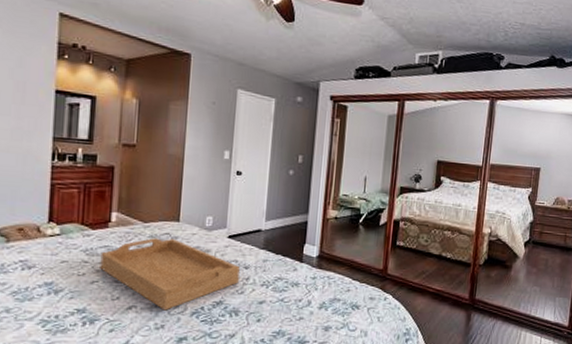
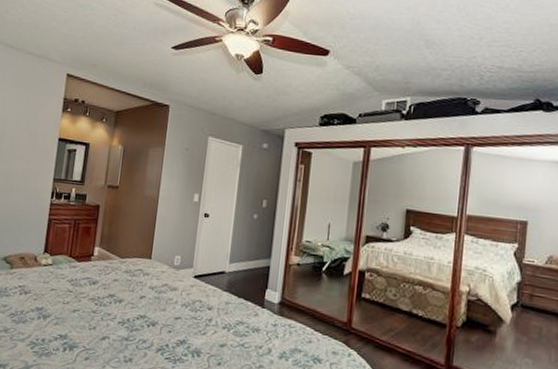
serving tray: present [100,238,240,311] -> none [81,273,203,345]

